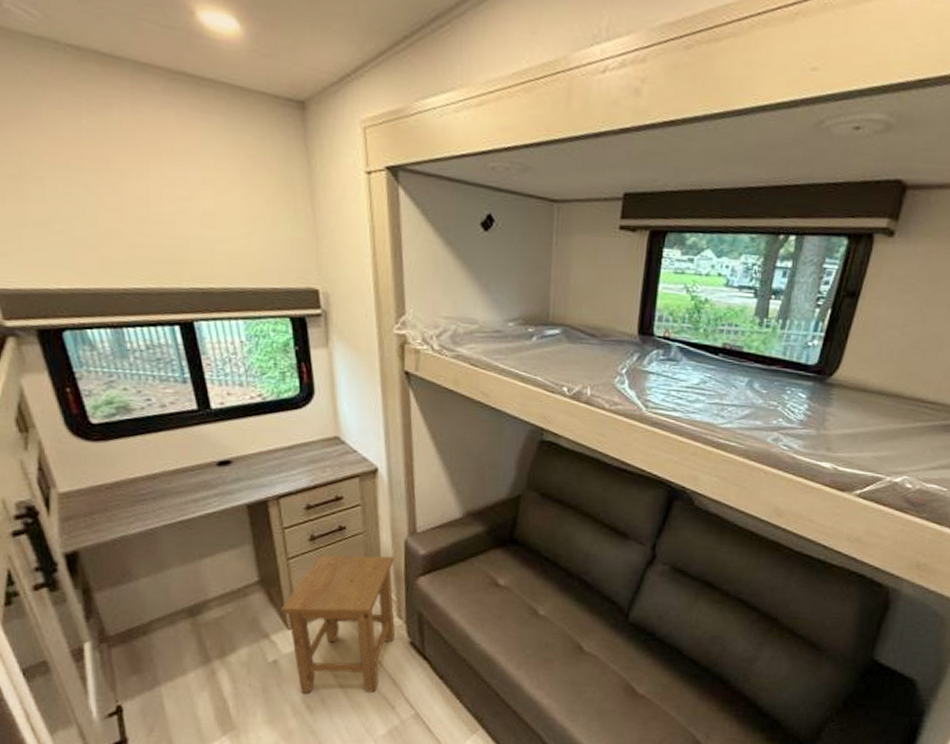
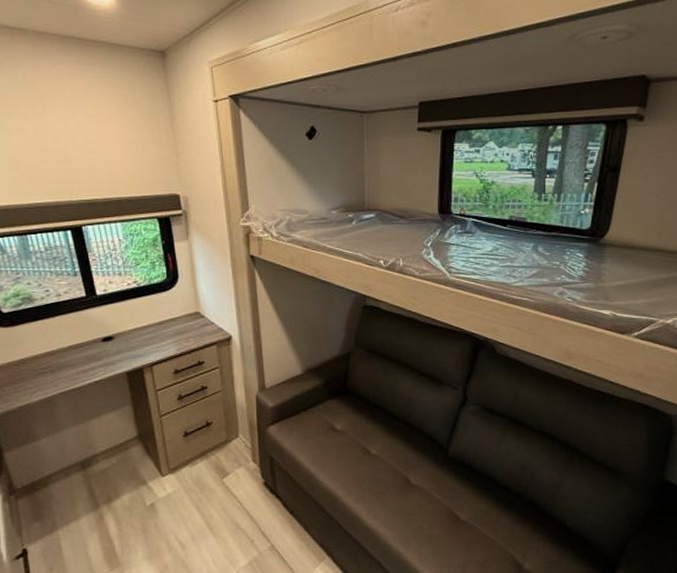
stool: present [280,555,396,693] -> none [156,410,252,531]

